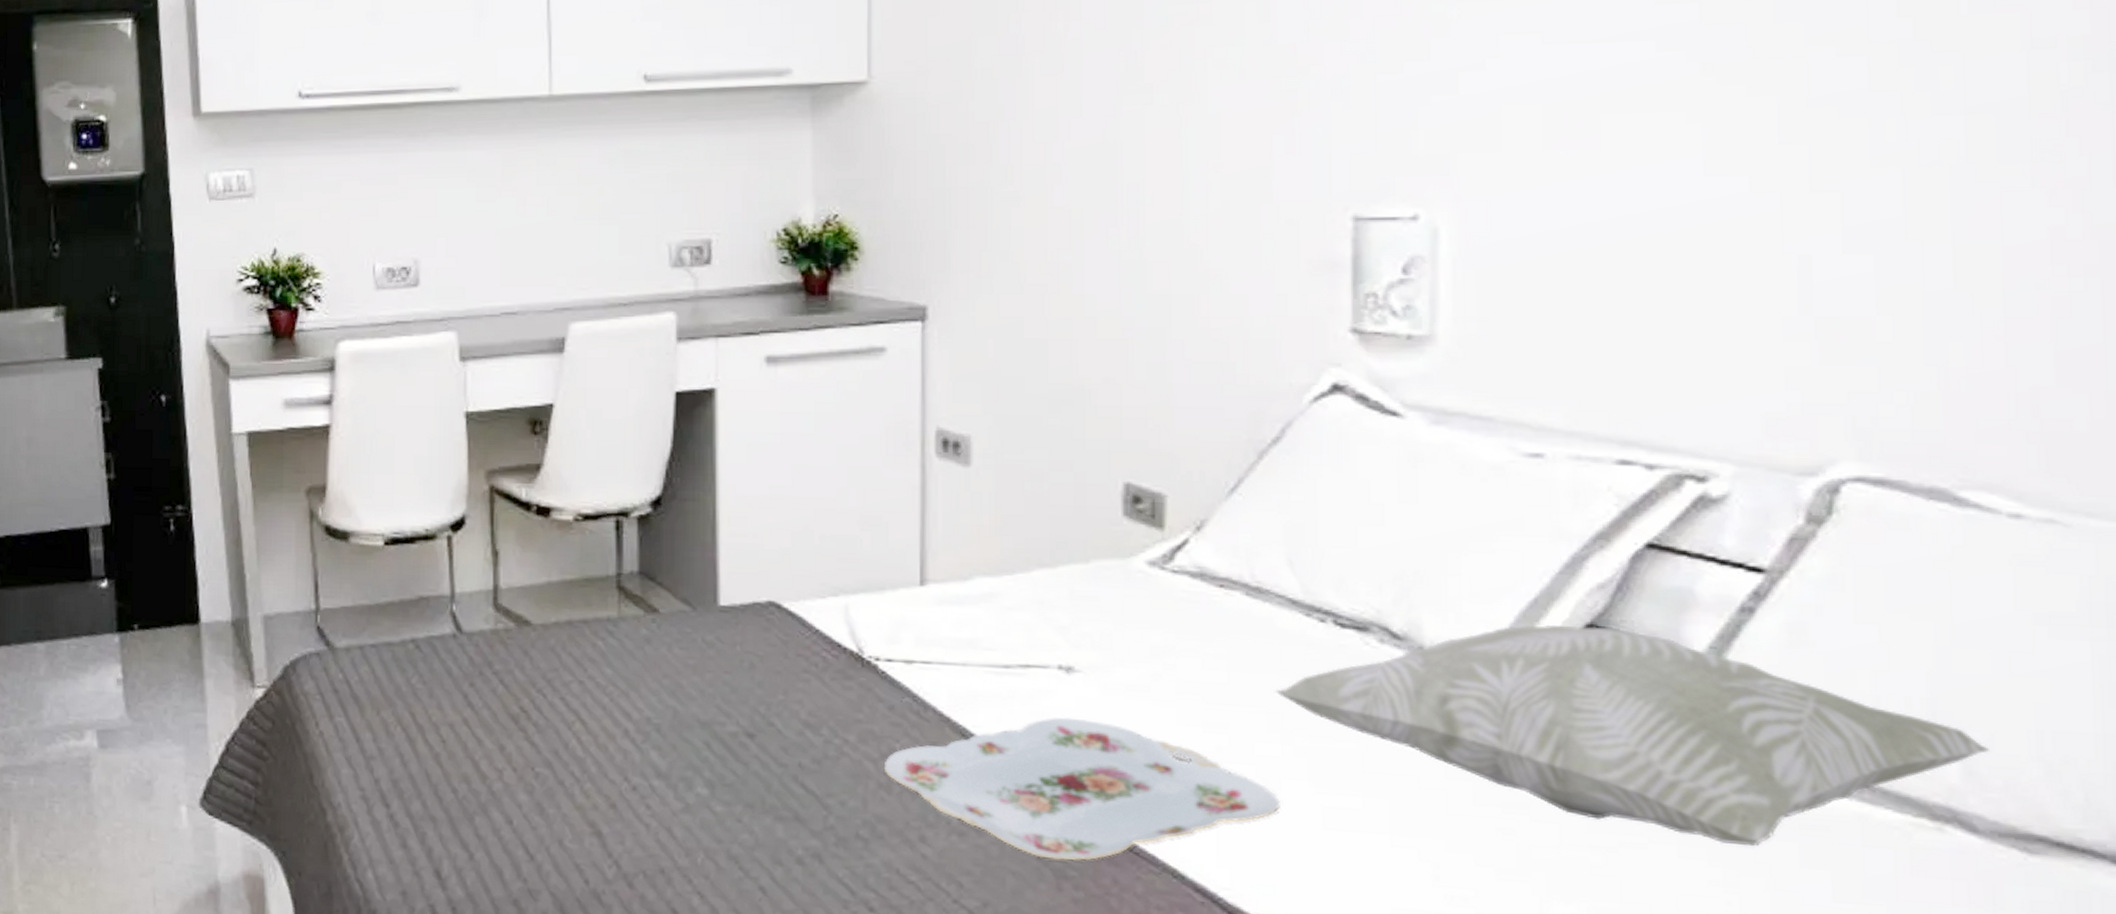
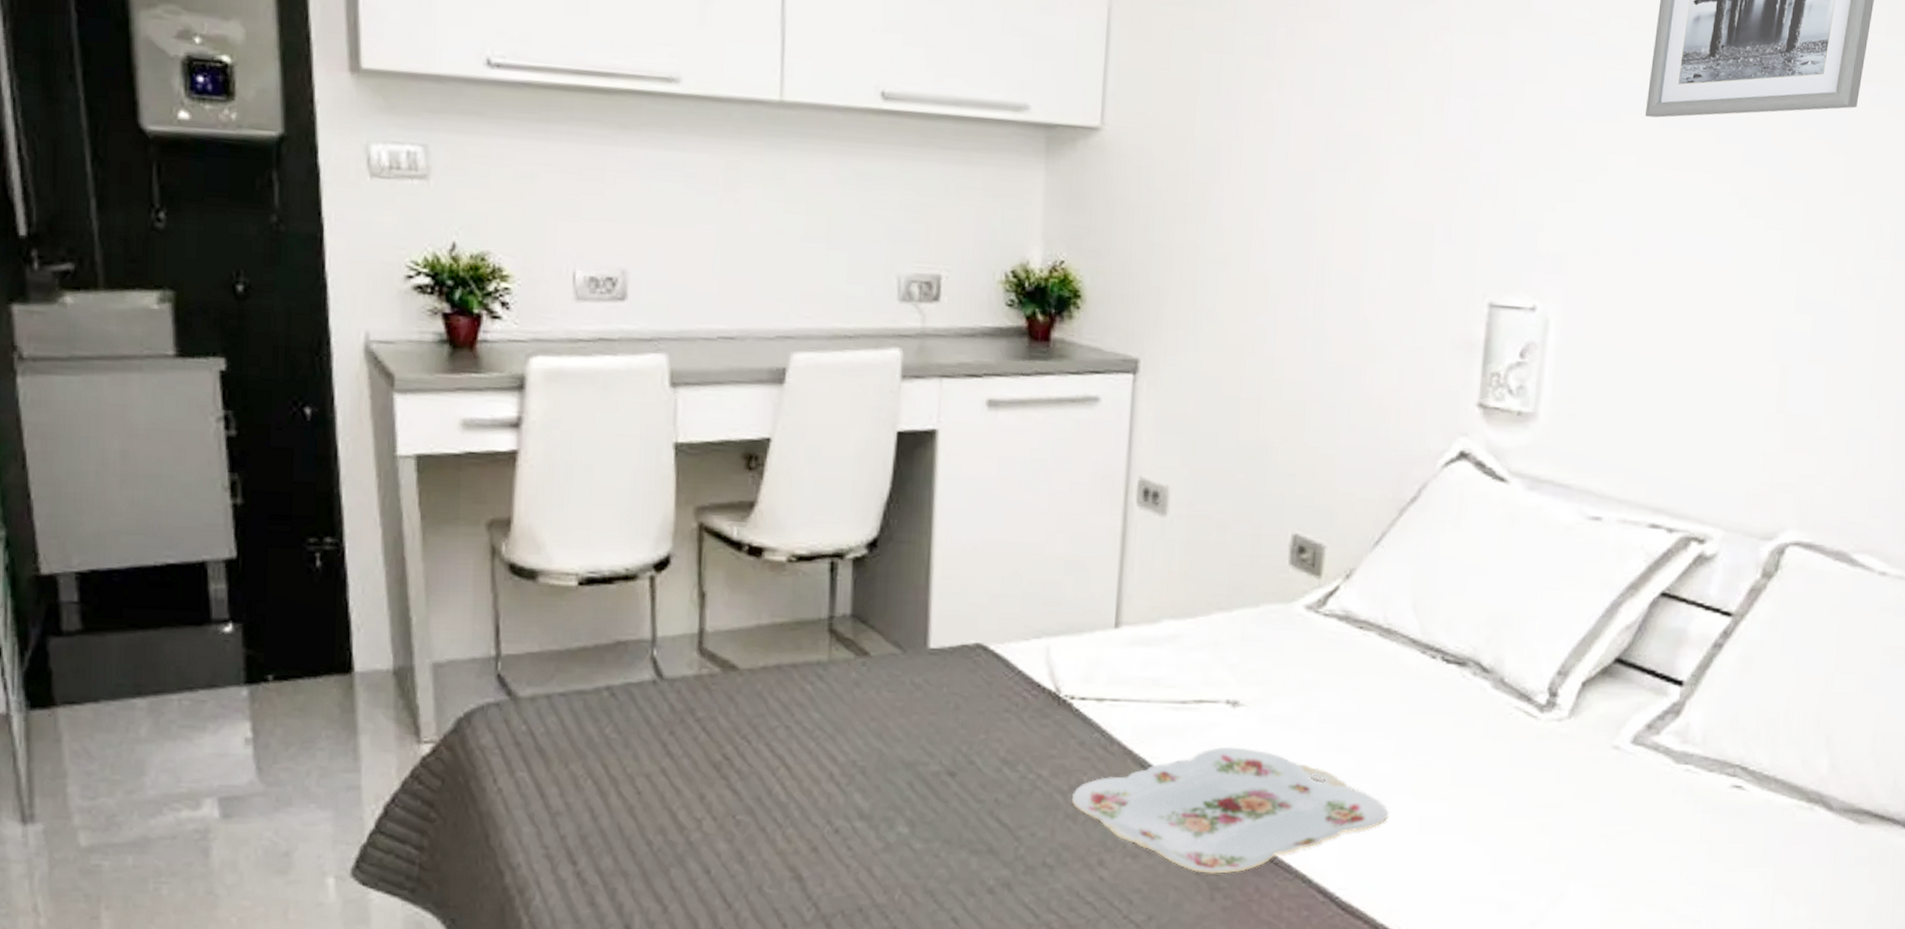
decorative pillow: present [1275,624,1989,846] -> none [1393,658,1846,828]

